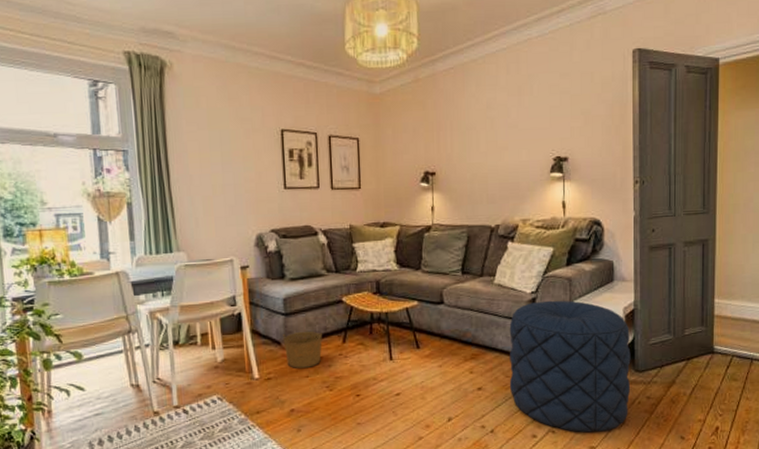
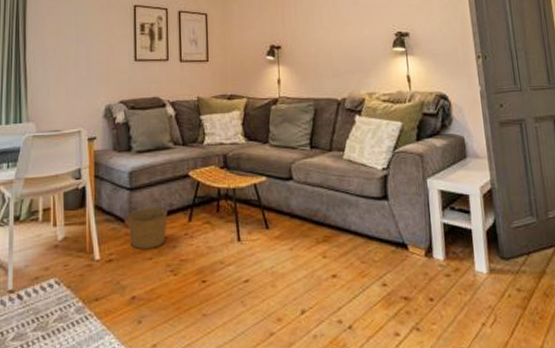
pouf: present [509,300,631,433] -> none [362,177,499,331]

